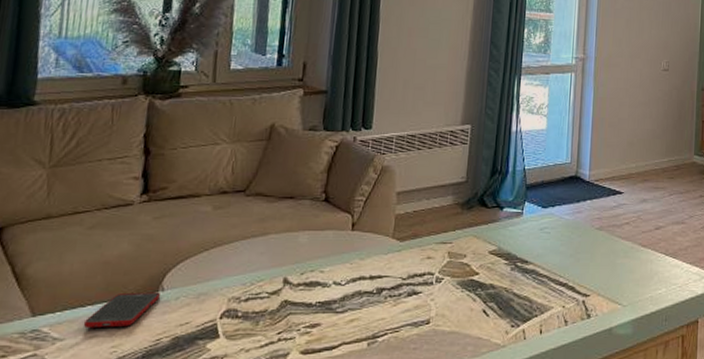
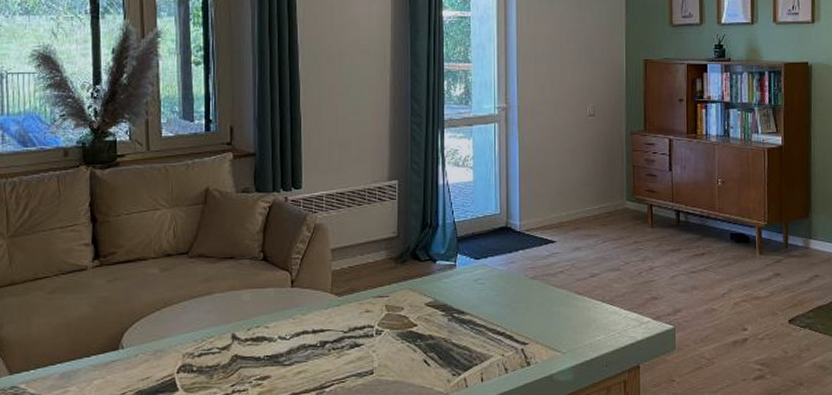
cell phone: present [83,292,160,329] -> none [55,350,120,385]

